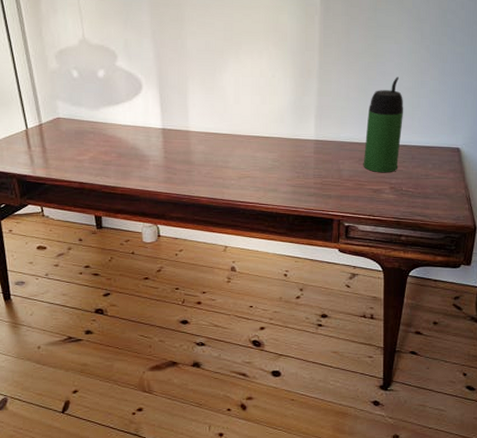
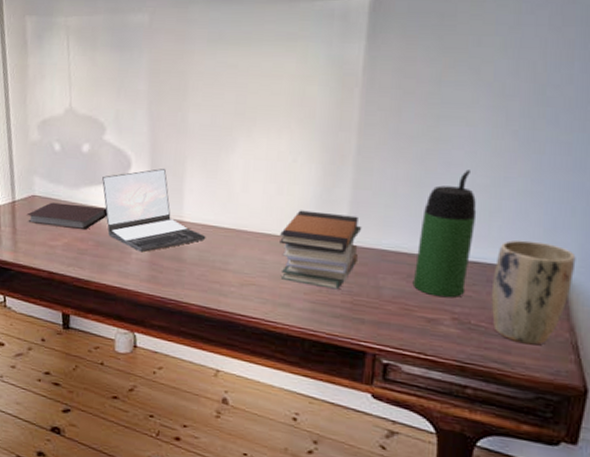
notebook: none [53,122,126,145] -> present [26,202,108,231]
laptop: none [118,88,209,159] -> present [102,169,206,253]
book stack: none [266,115,326,175] -> present [279,210,362,290]
plant pot: none [415,126,468,201] -> present [491,239,576,345]

